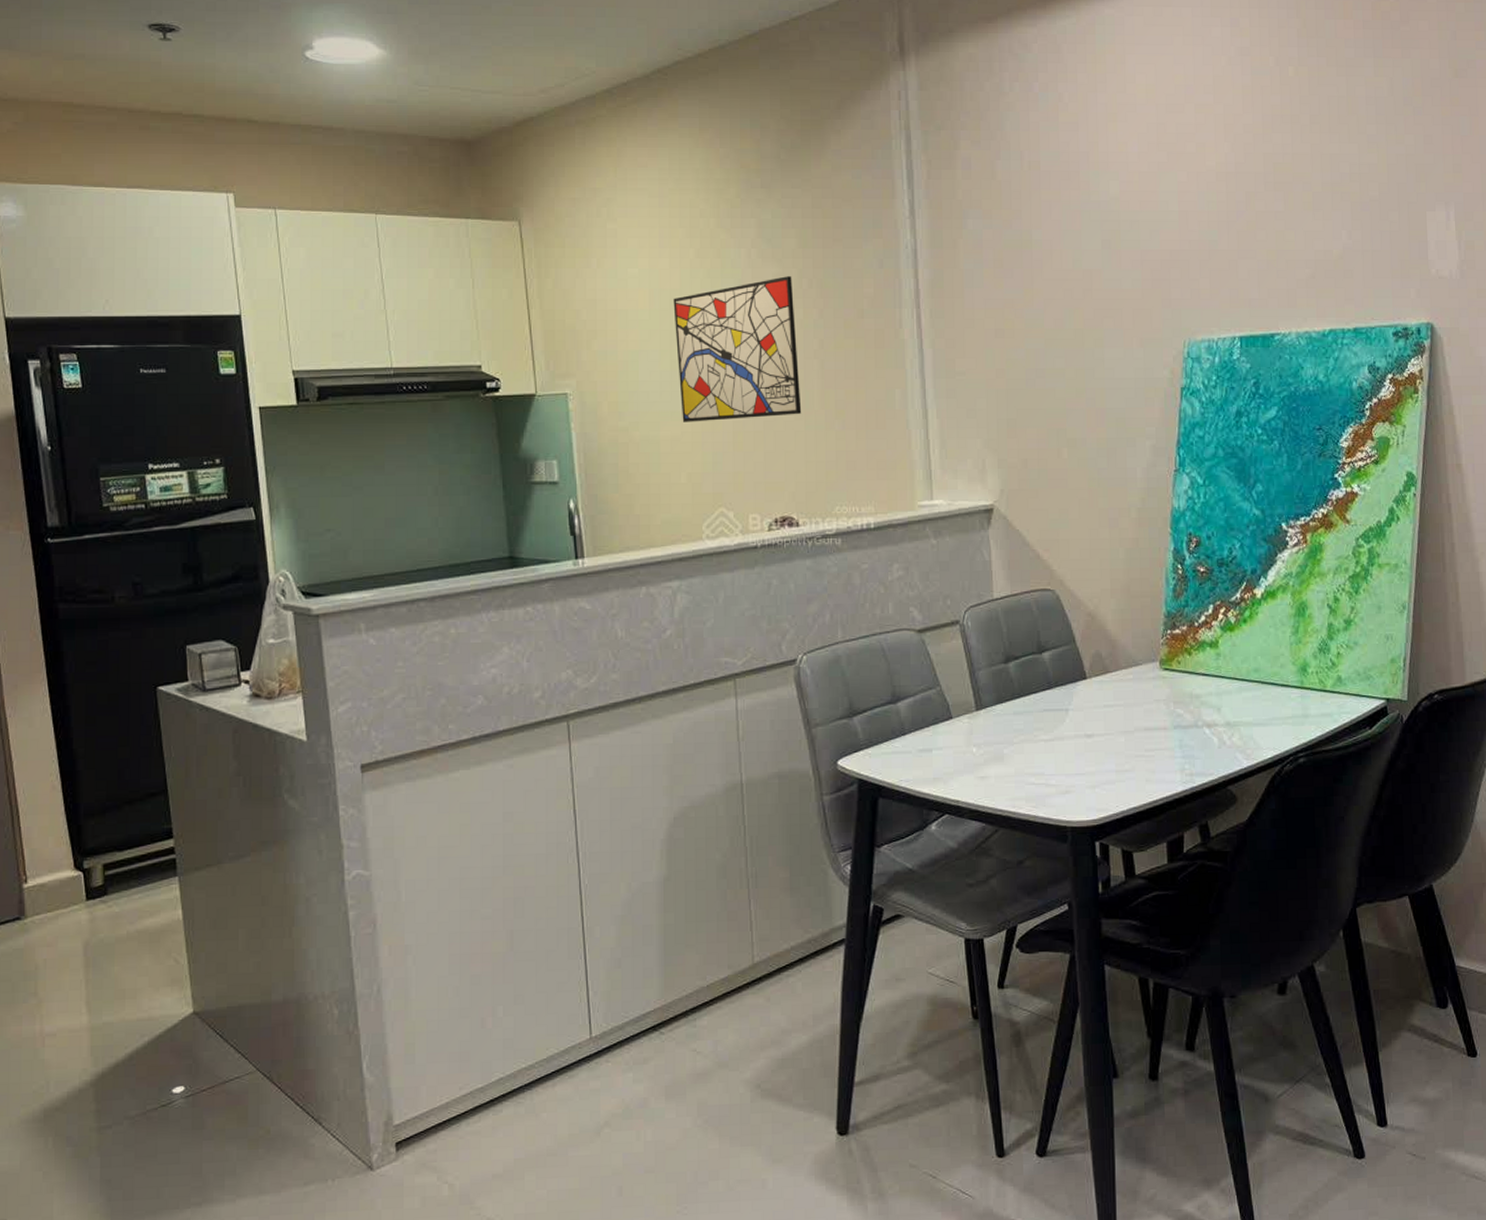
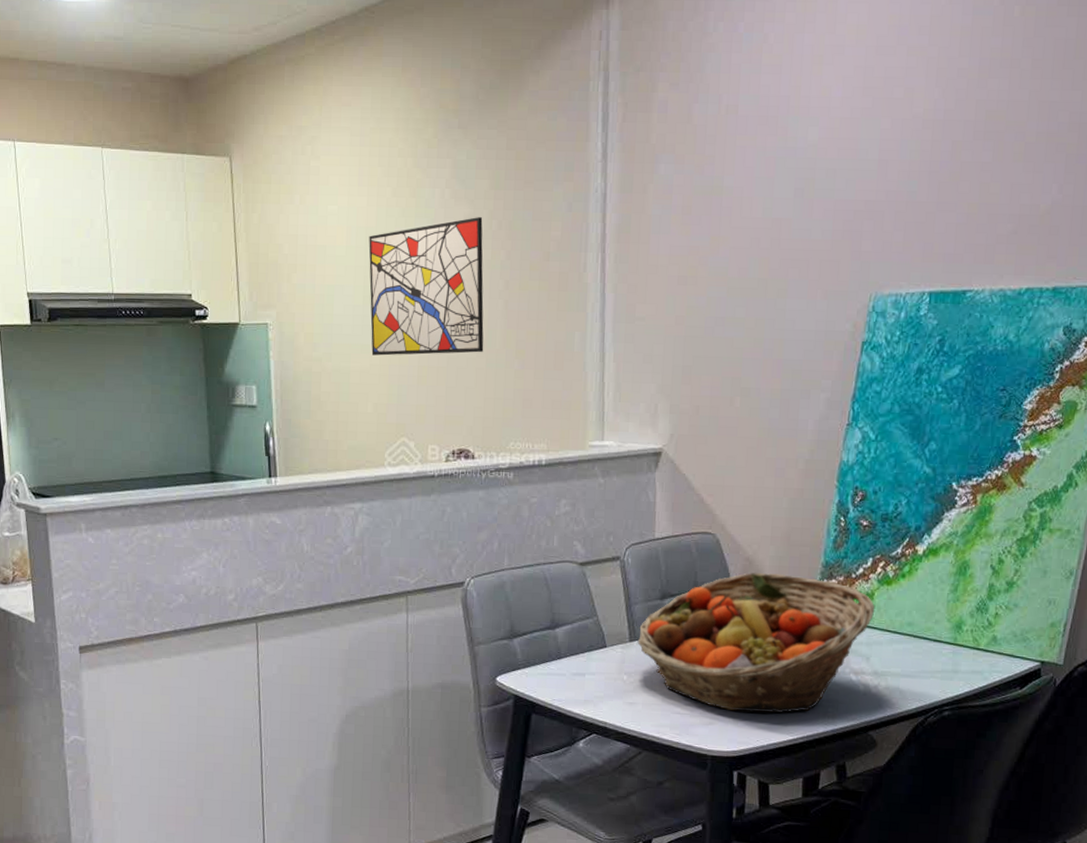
fruit basket: none [984,627,1220,777] -> present [637,572,875,713]

